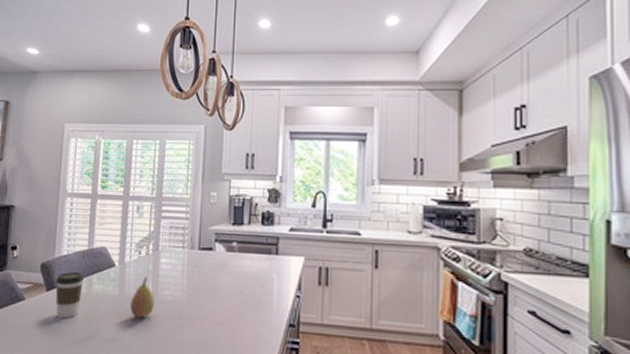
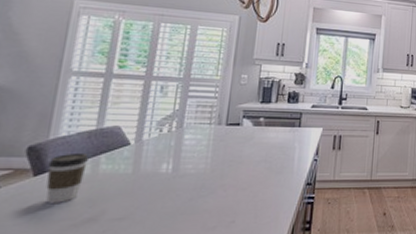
fruit: present [130,276,155,319] -> none [145,152,175,194]

